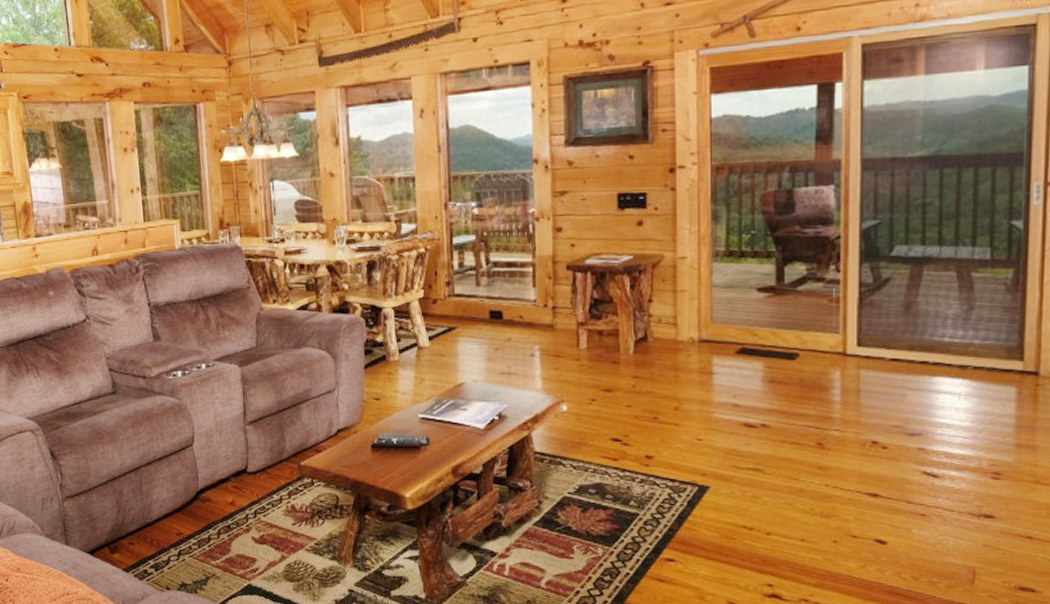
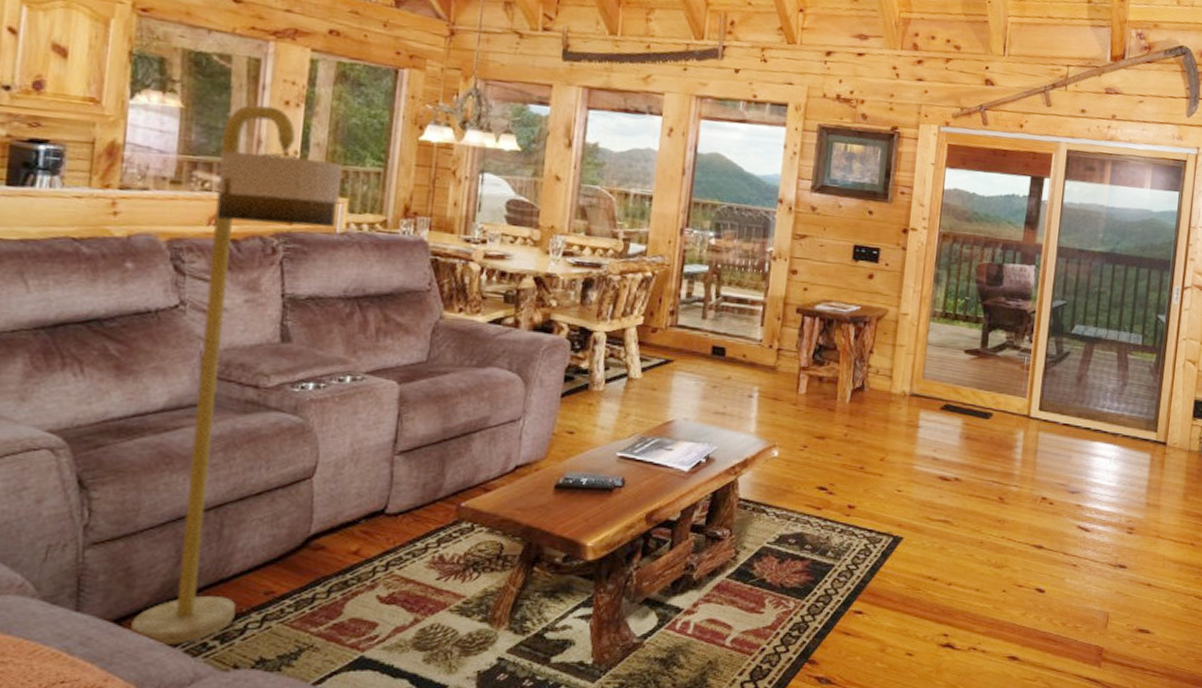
floor lamp: none [89,154,174,571] -> present [129,105,343,646]

